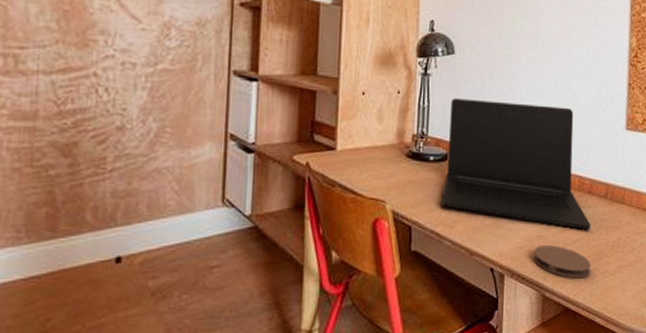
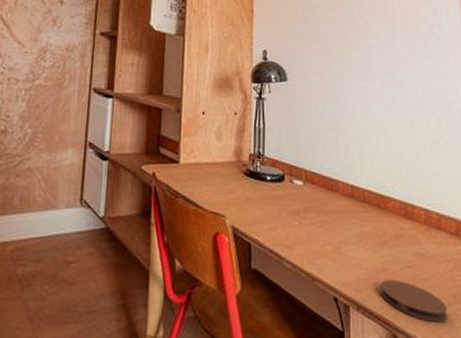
laptop: present [441,98,591,230] -> none [279,122,443,268]

